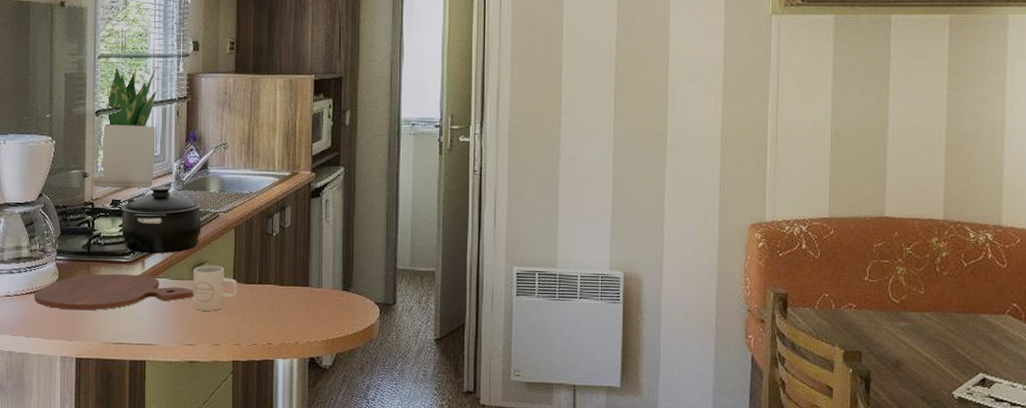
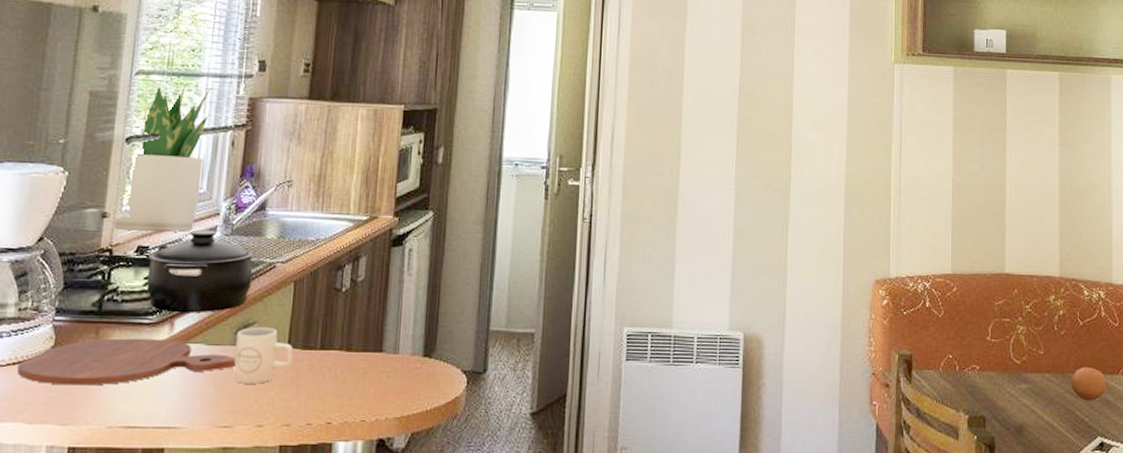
fruit: none [953,306,991,339] -> present [1072,366,1106,401]

